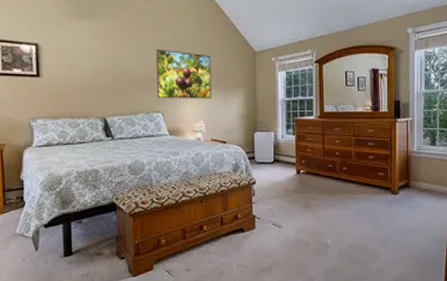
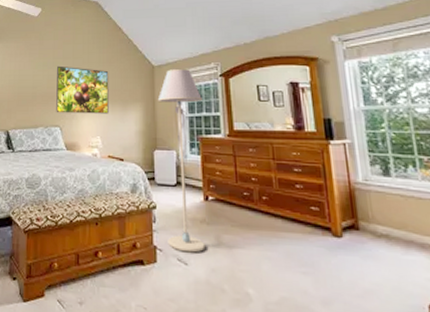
floor lamp: none [258,55,298,218] -> present [157,69,206,253]

